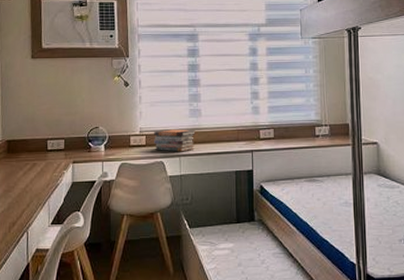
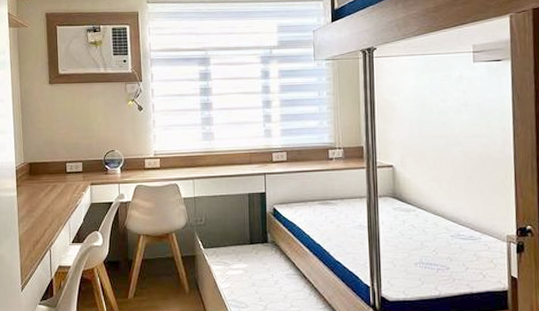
book stack: present [154,129,196,152] -> none [168,152,209,175]

